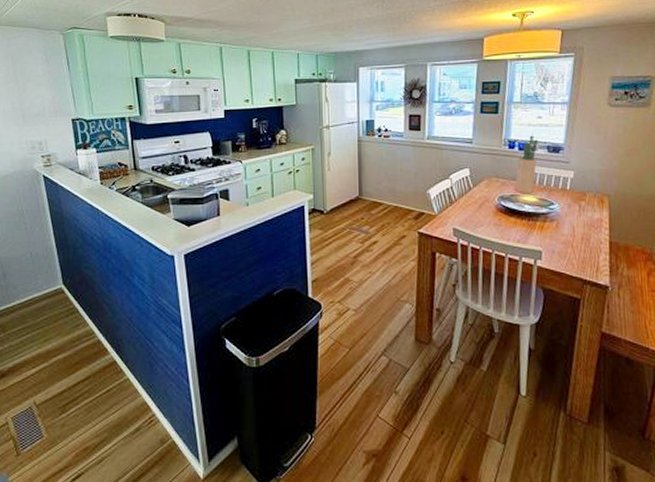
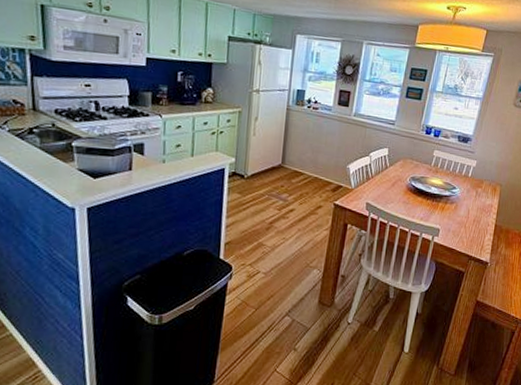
vase: present [515,133,539,194] -> none [426,122,452,178]

